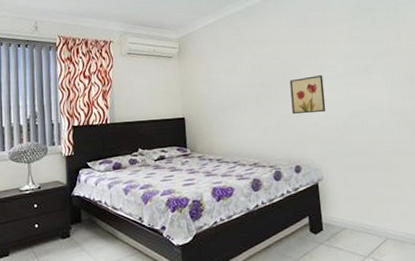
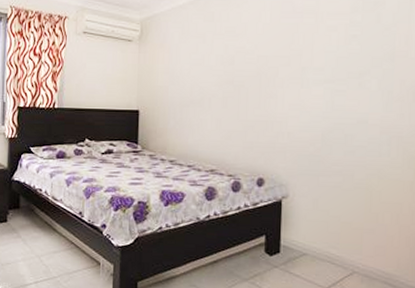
wall art: present [289,75,326,115] -> none [263,77,305,121]

